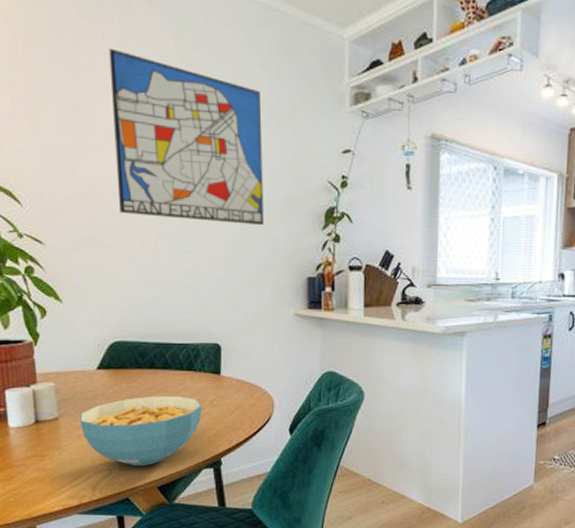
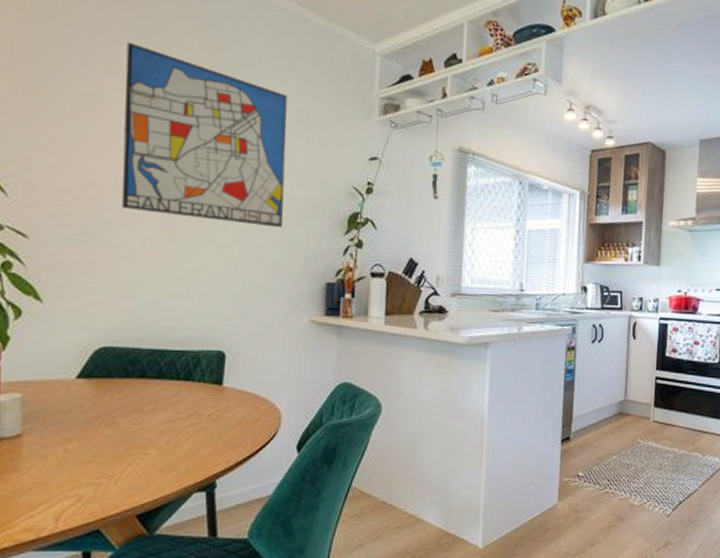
cereal bowl: present [79,396,203,467] -> none [48,409,199,492]

